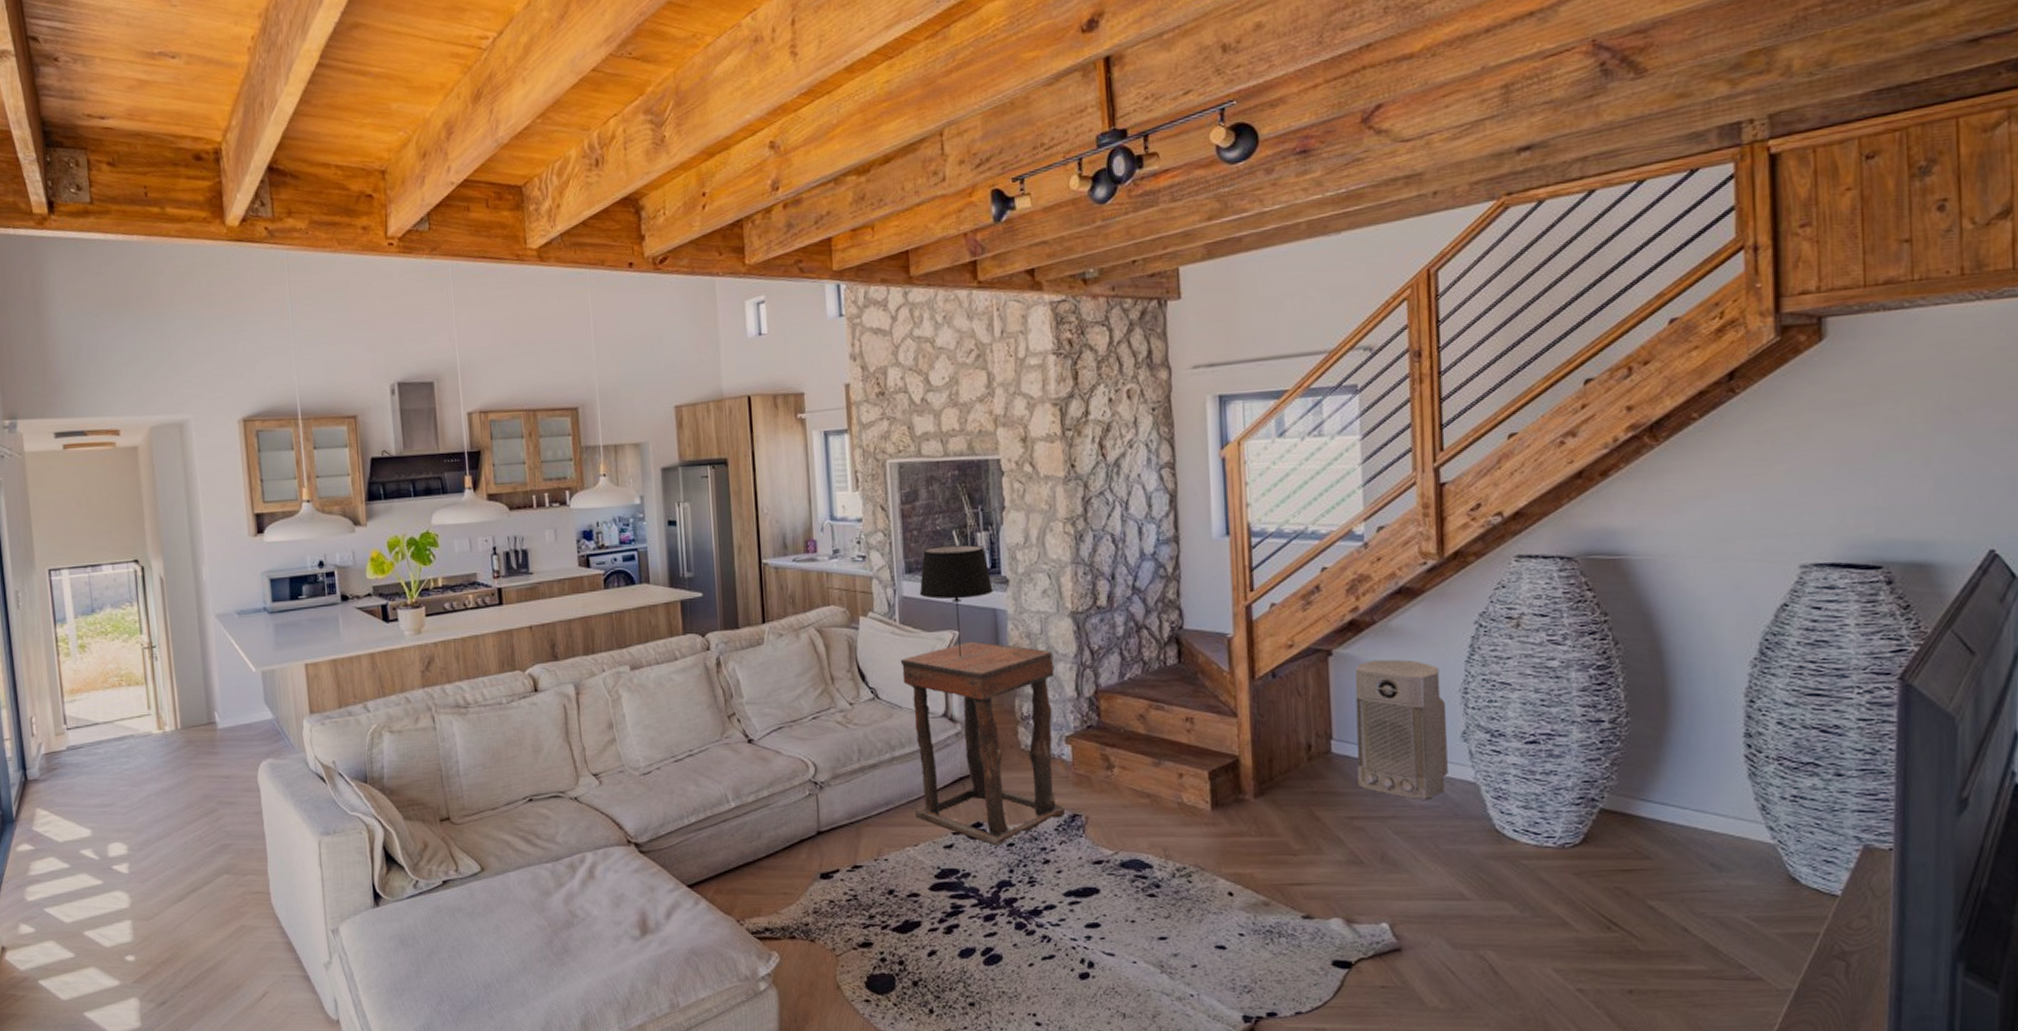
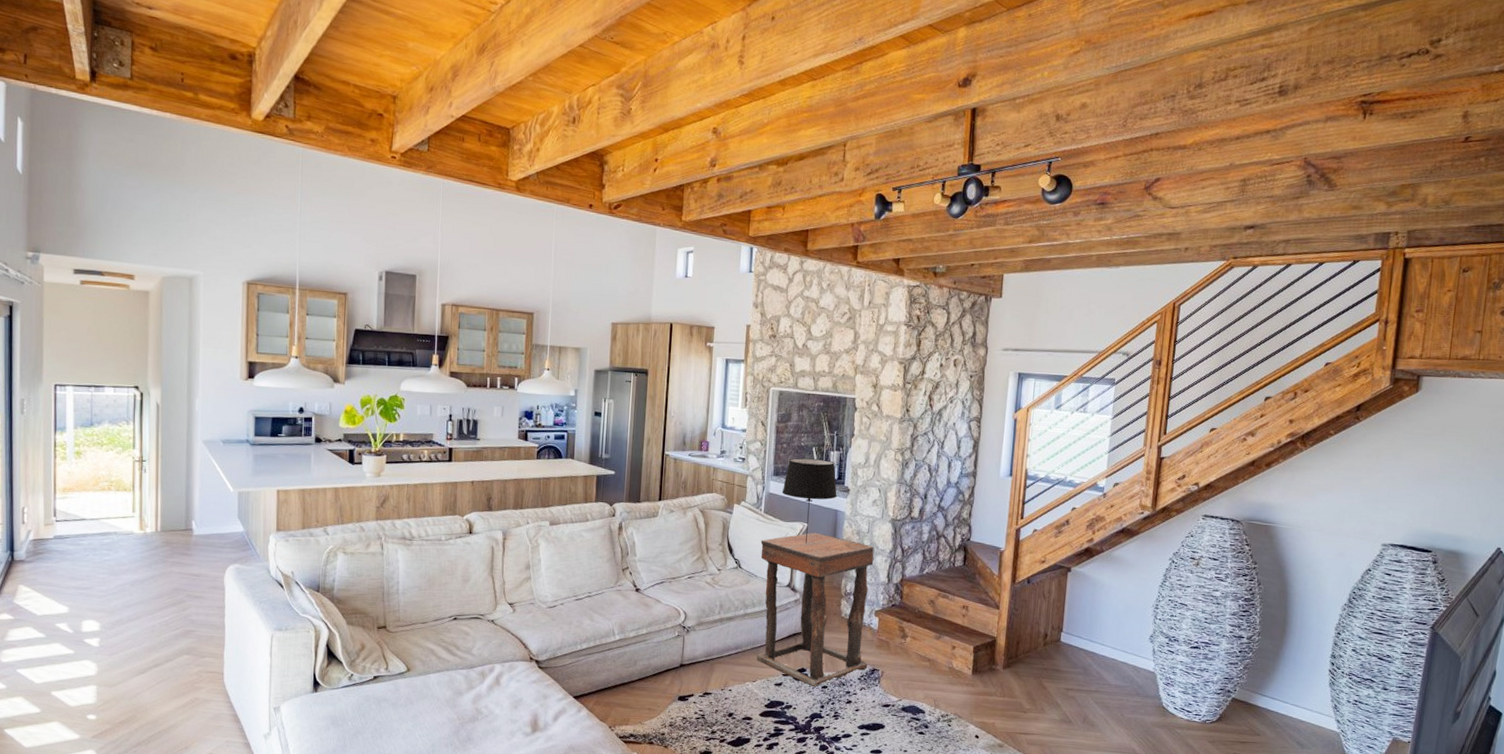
air purifier: present [1355,659,1448,799] -> none [1075,577,1143,681]

